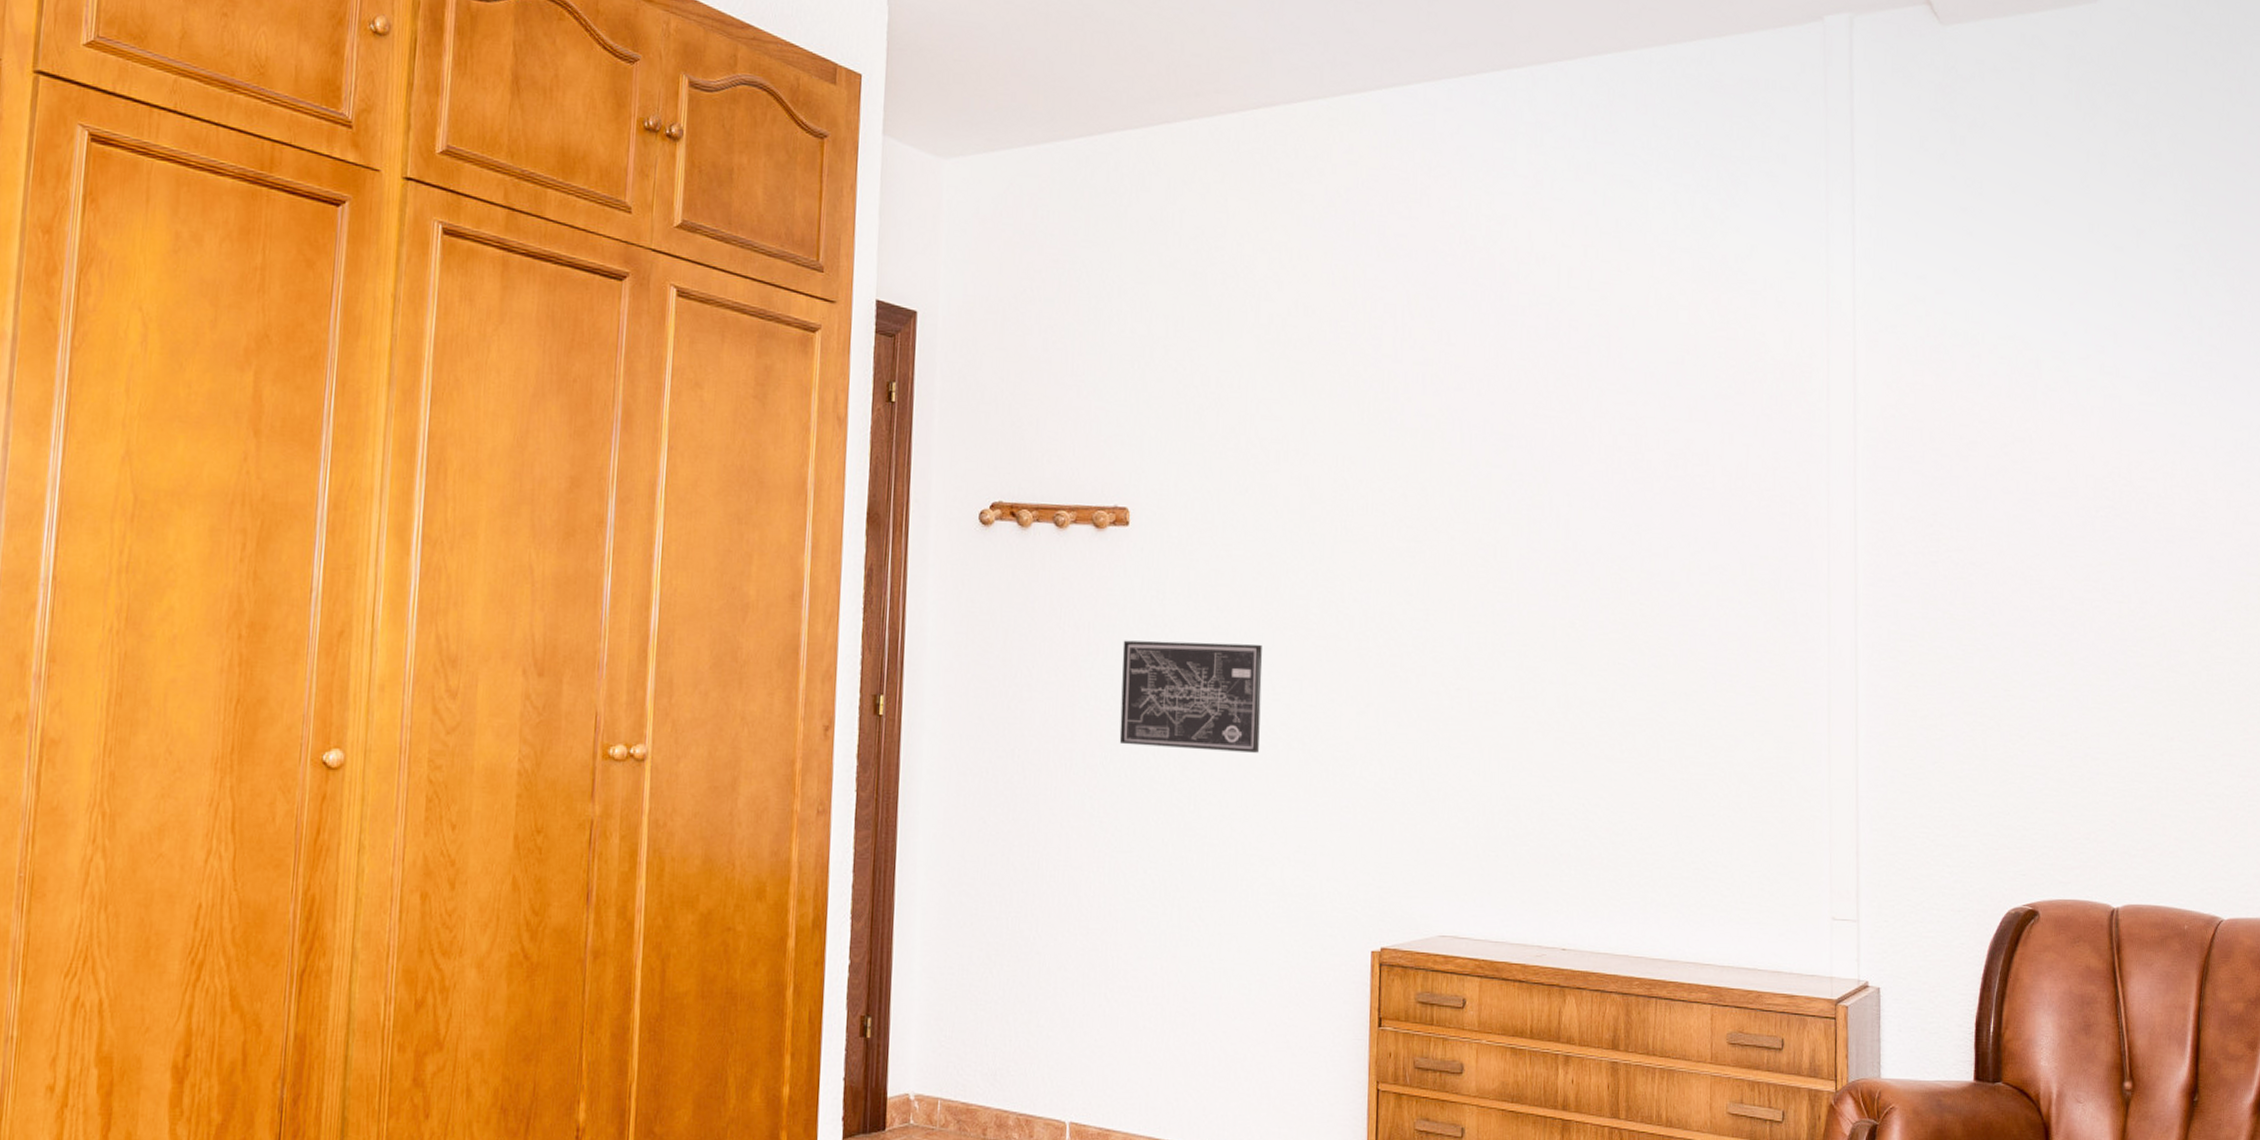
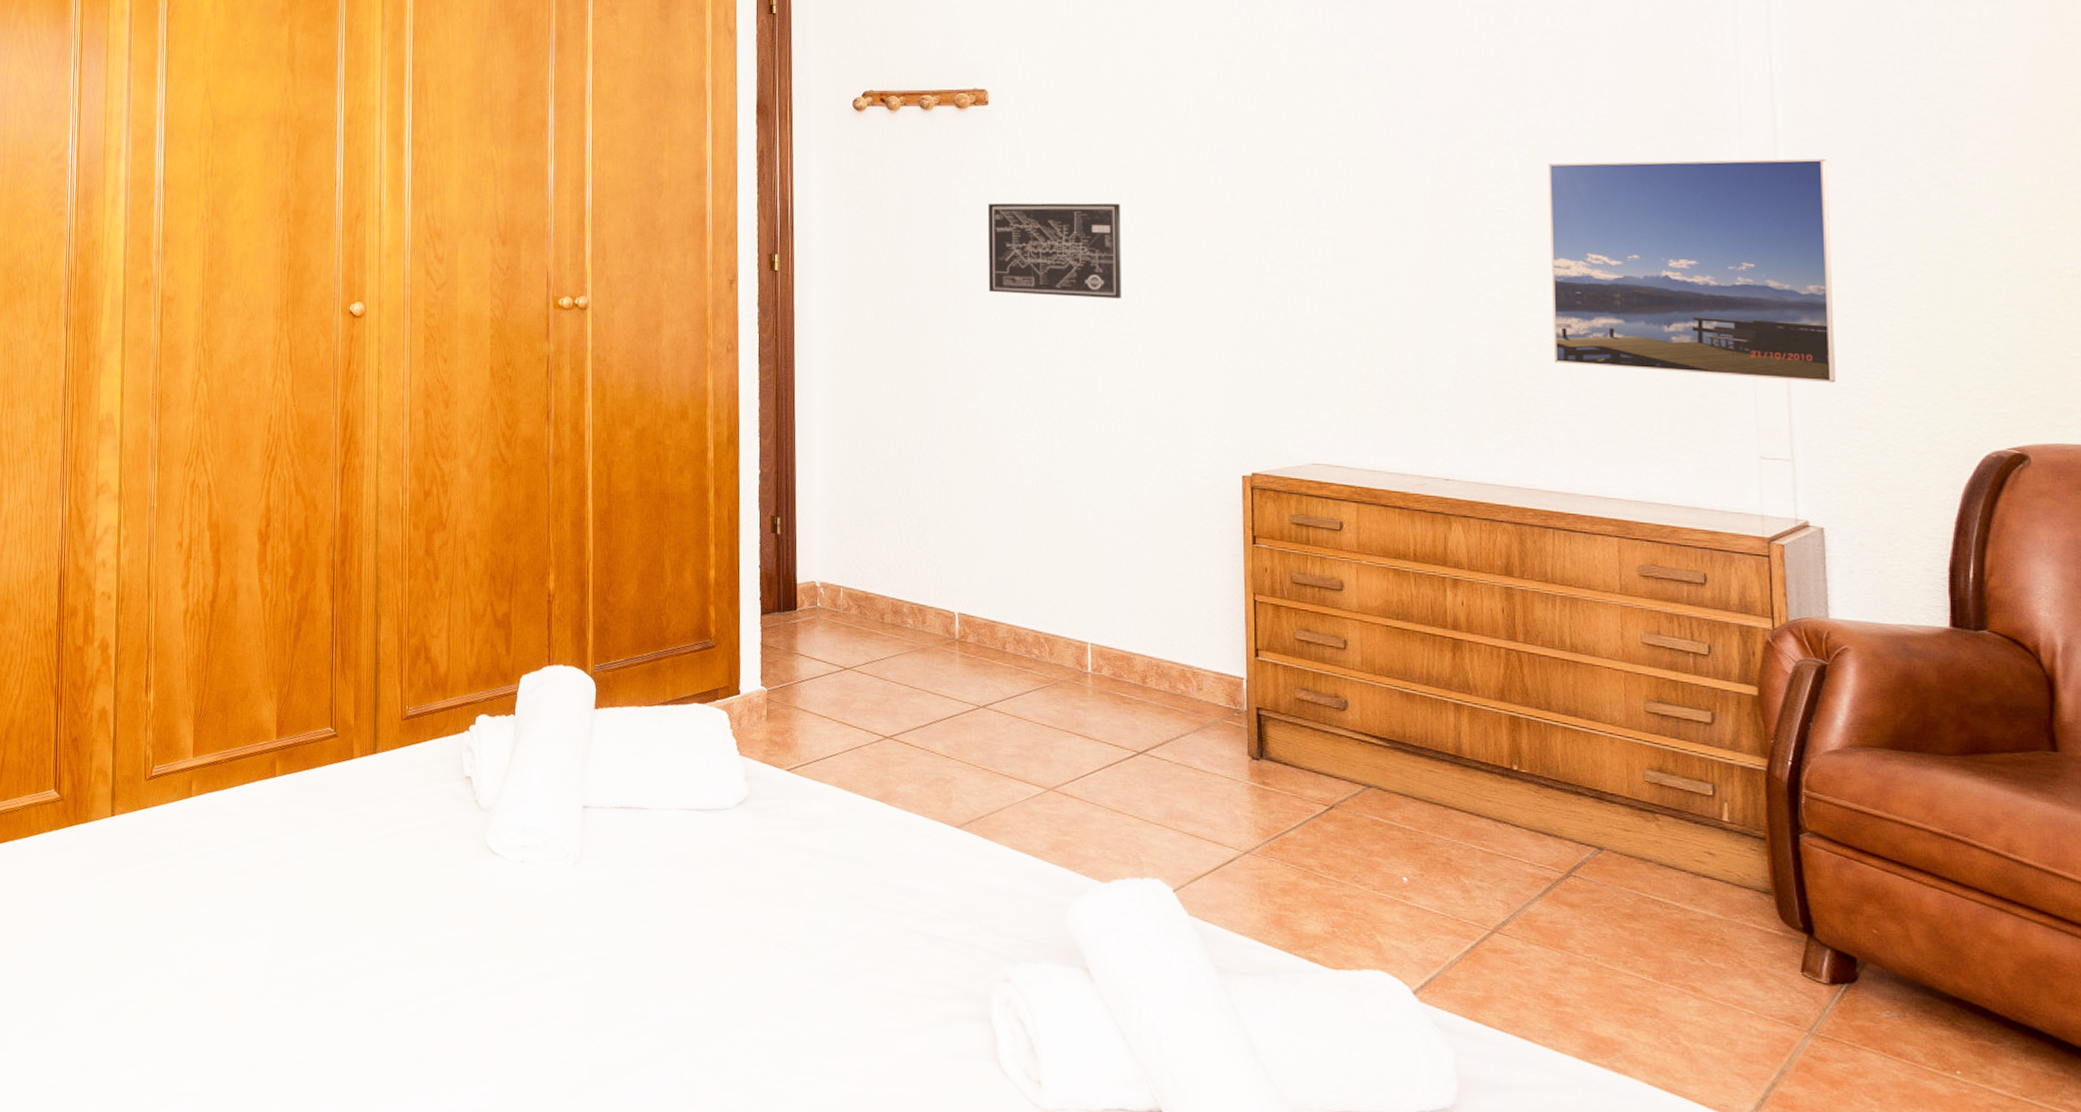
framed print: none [1663,615,1897,843] -> present [1548,159,1835,383]

